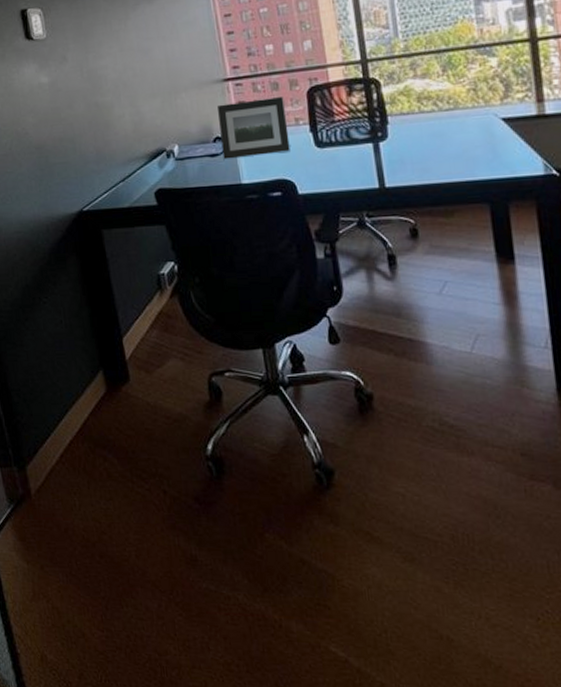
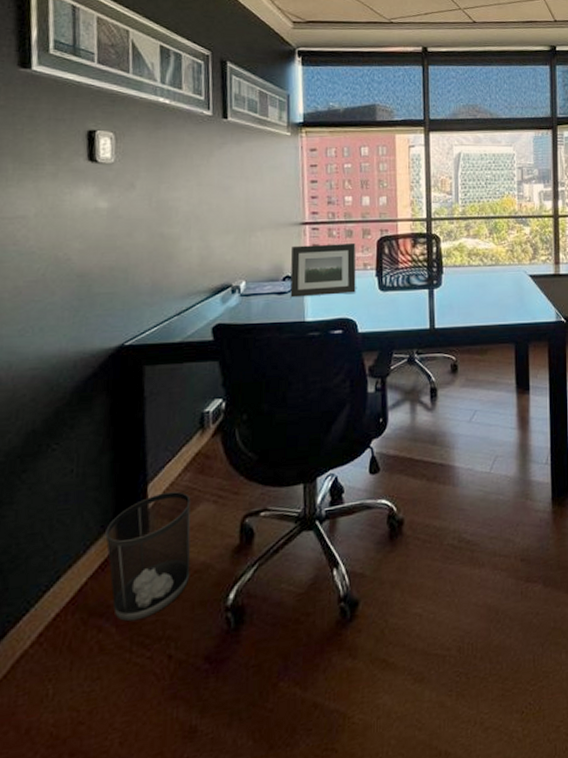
waste bin: none [95,347,171,456] -> present [105,491,191,622]

